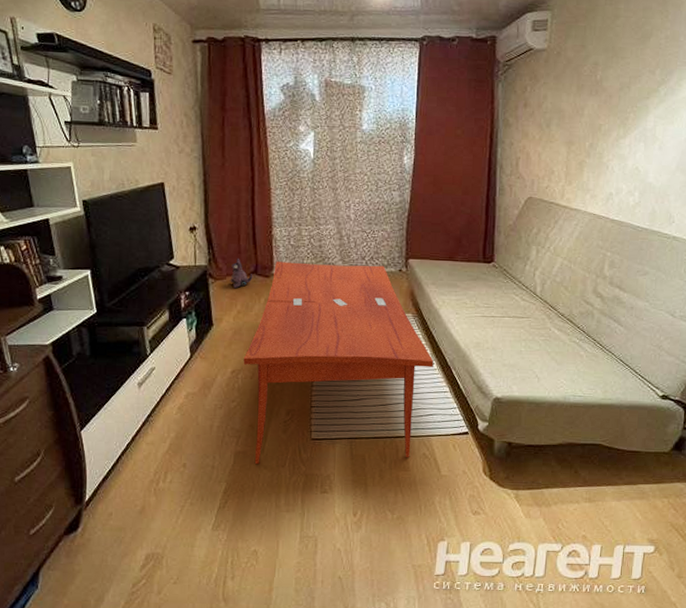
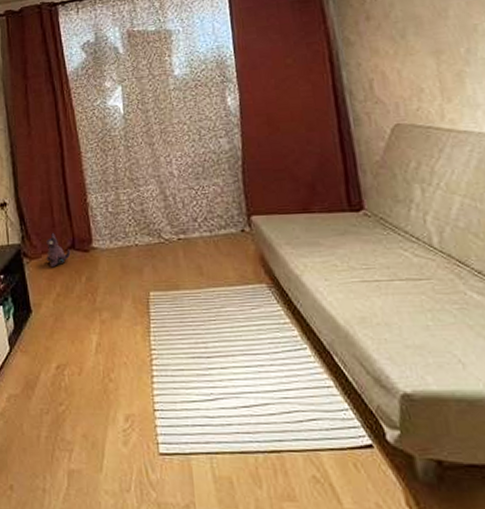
coffee table: present [243,261,434,465] -> none [68,226,306,488]

